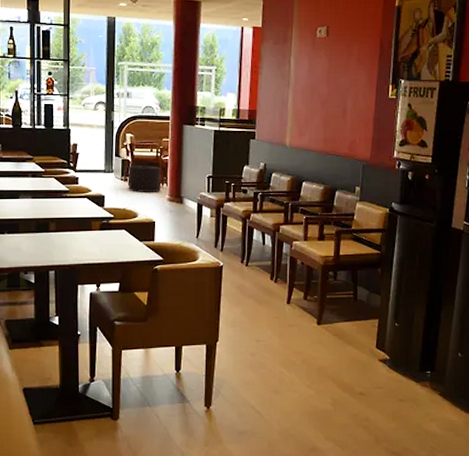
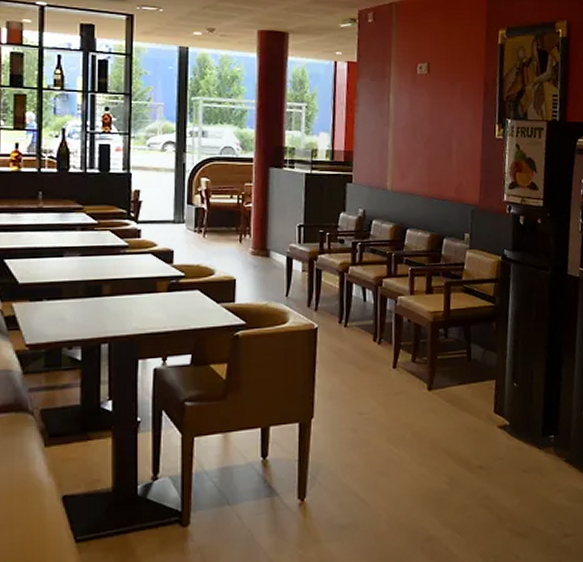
trash can: present [128,165,161,192] -> none [202,214,243,246]

